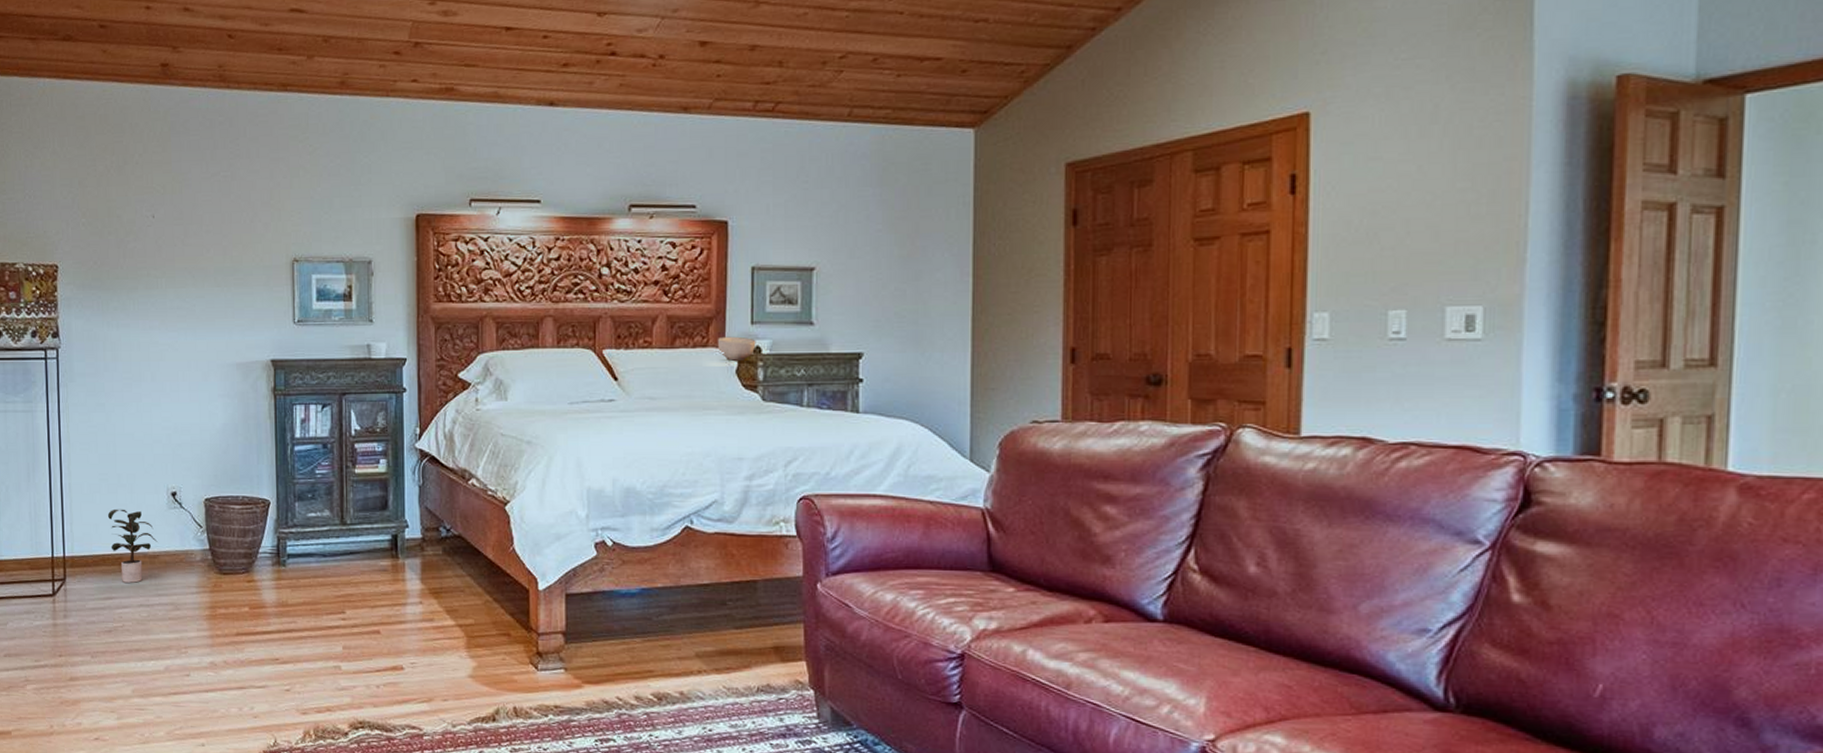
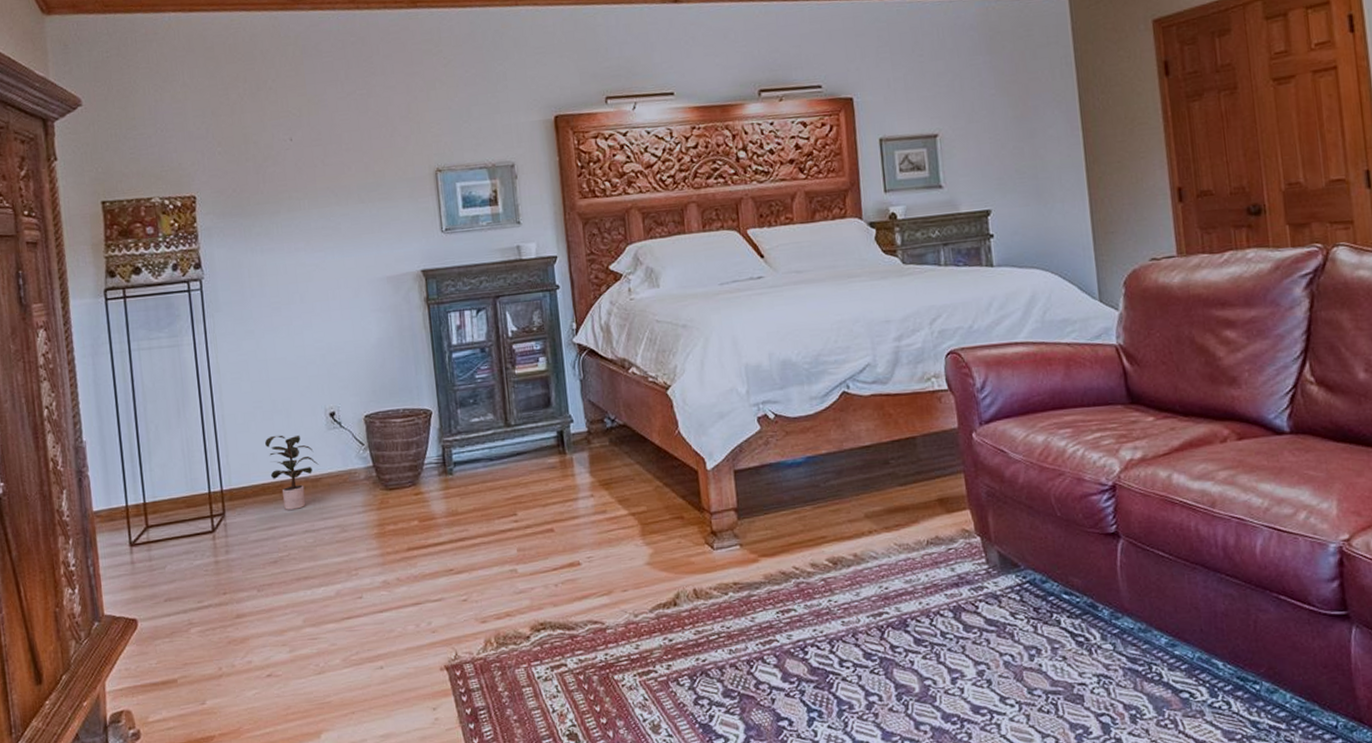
bowl: present [718,336,756,361] -> none [855,205,891,229]

